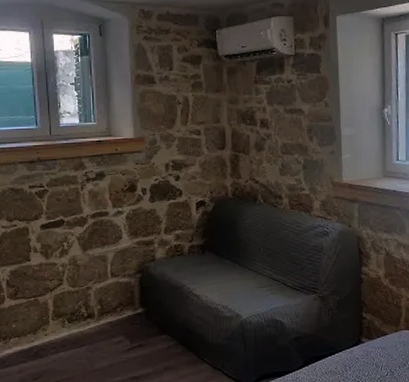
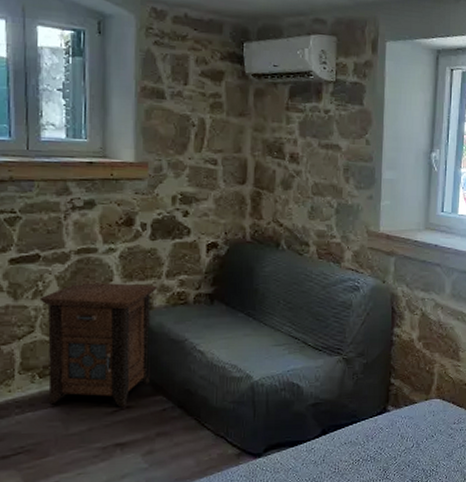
nightstand: none [65,240,159,346] -> present [39,281,158,407]

